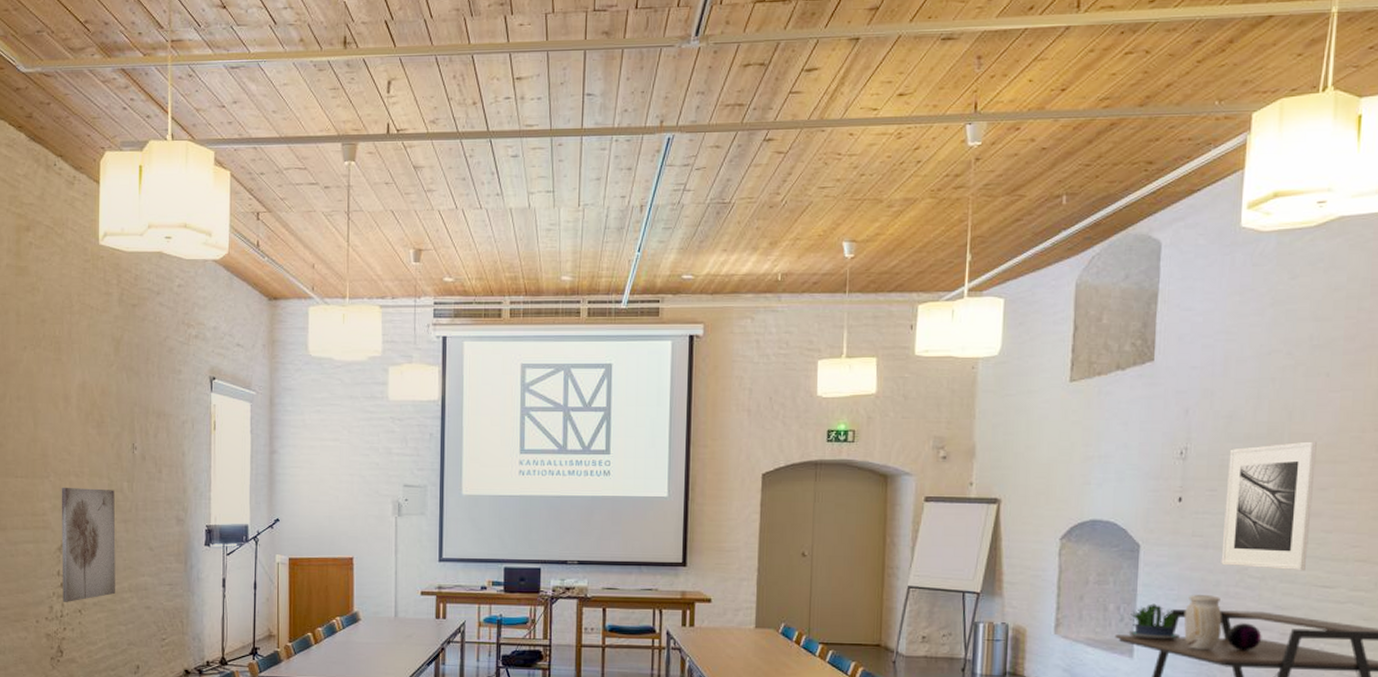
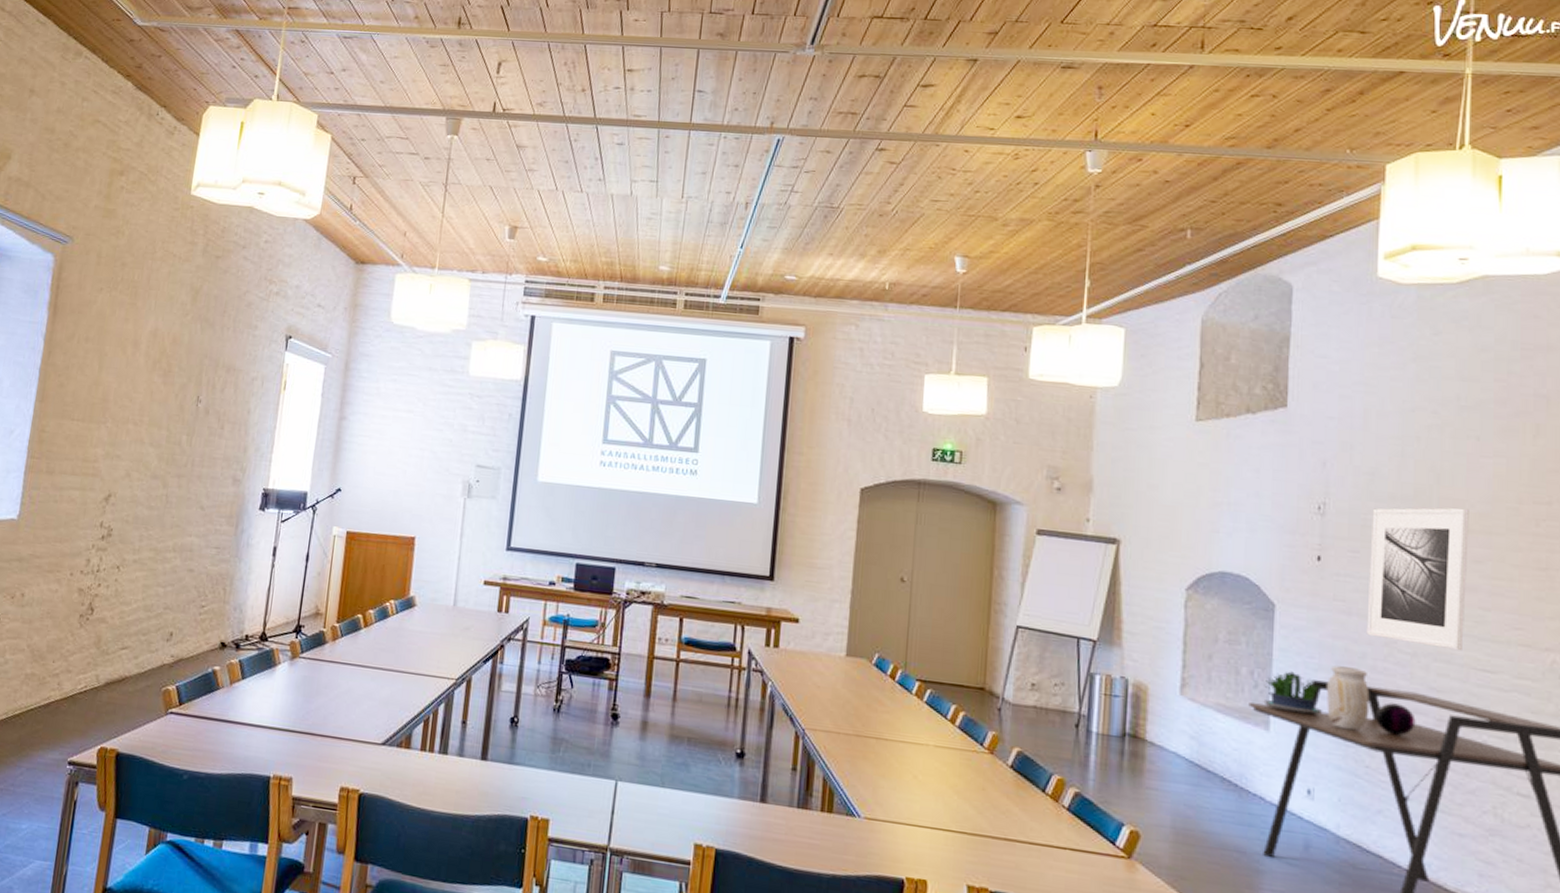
wall art: present [61,487,116,602] -> none [101,434,173,557]

